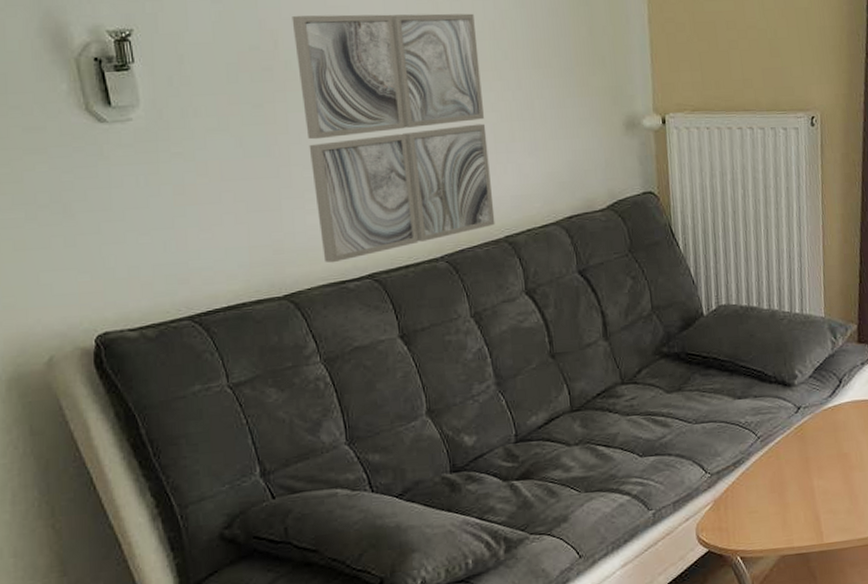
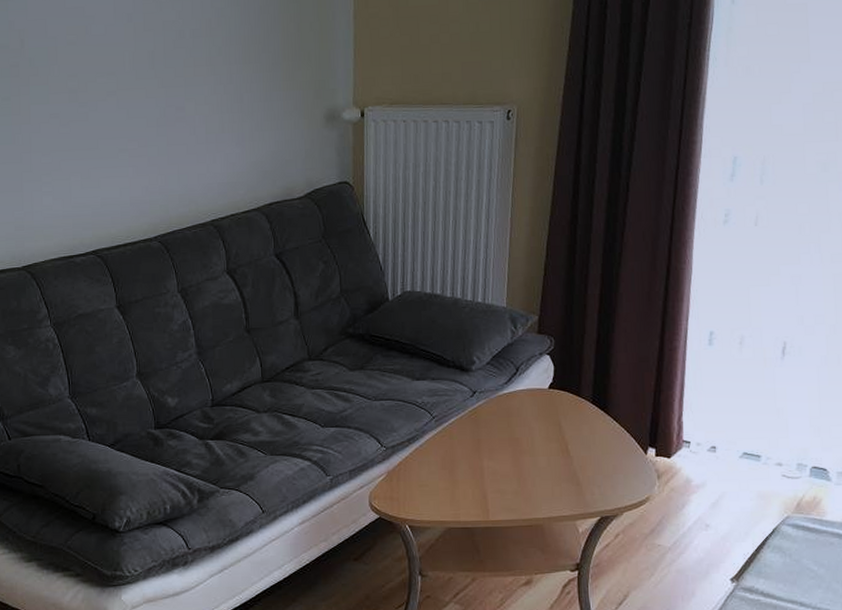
wall art: present [292,13,495,263] -> none [36,12,203,240]

